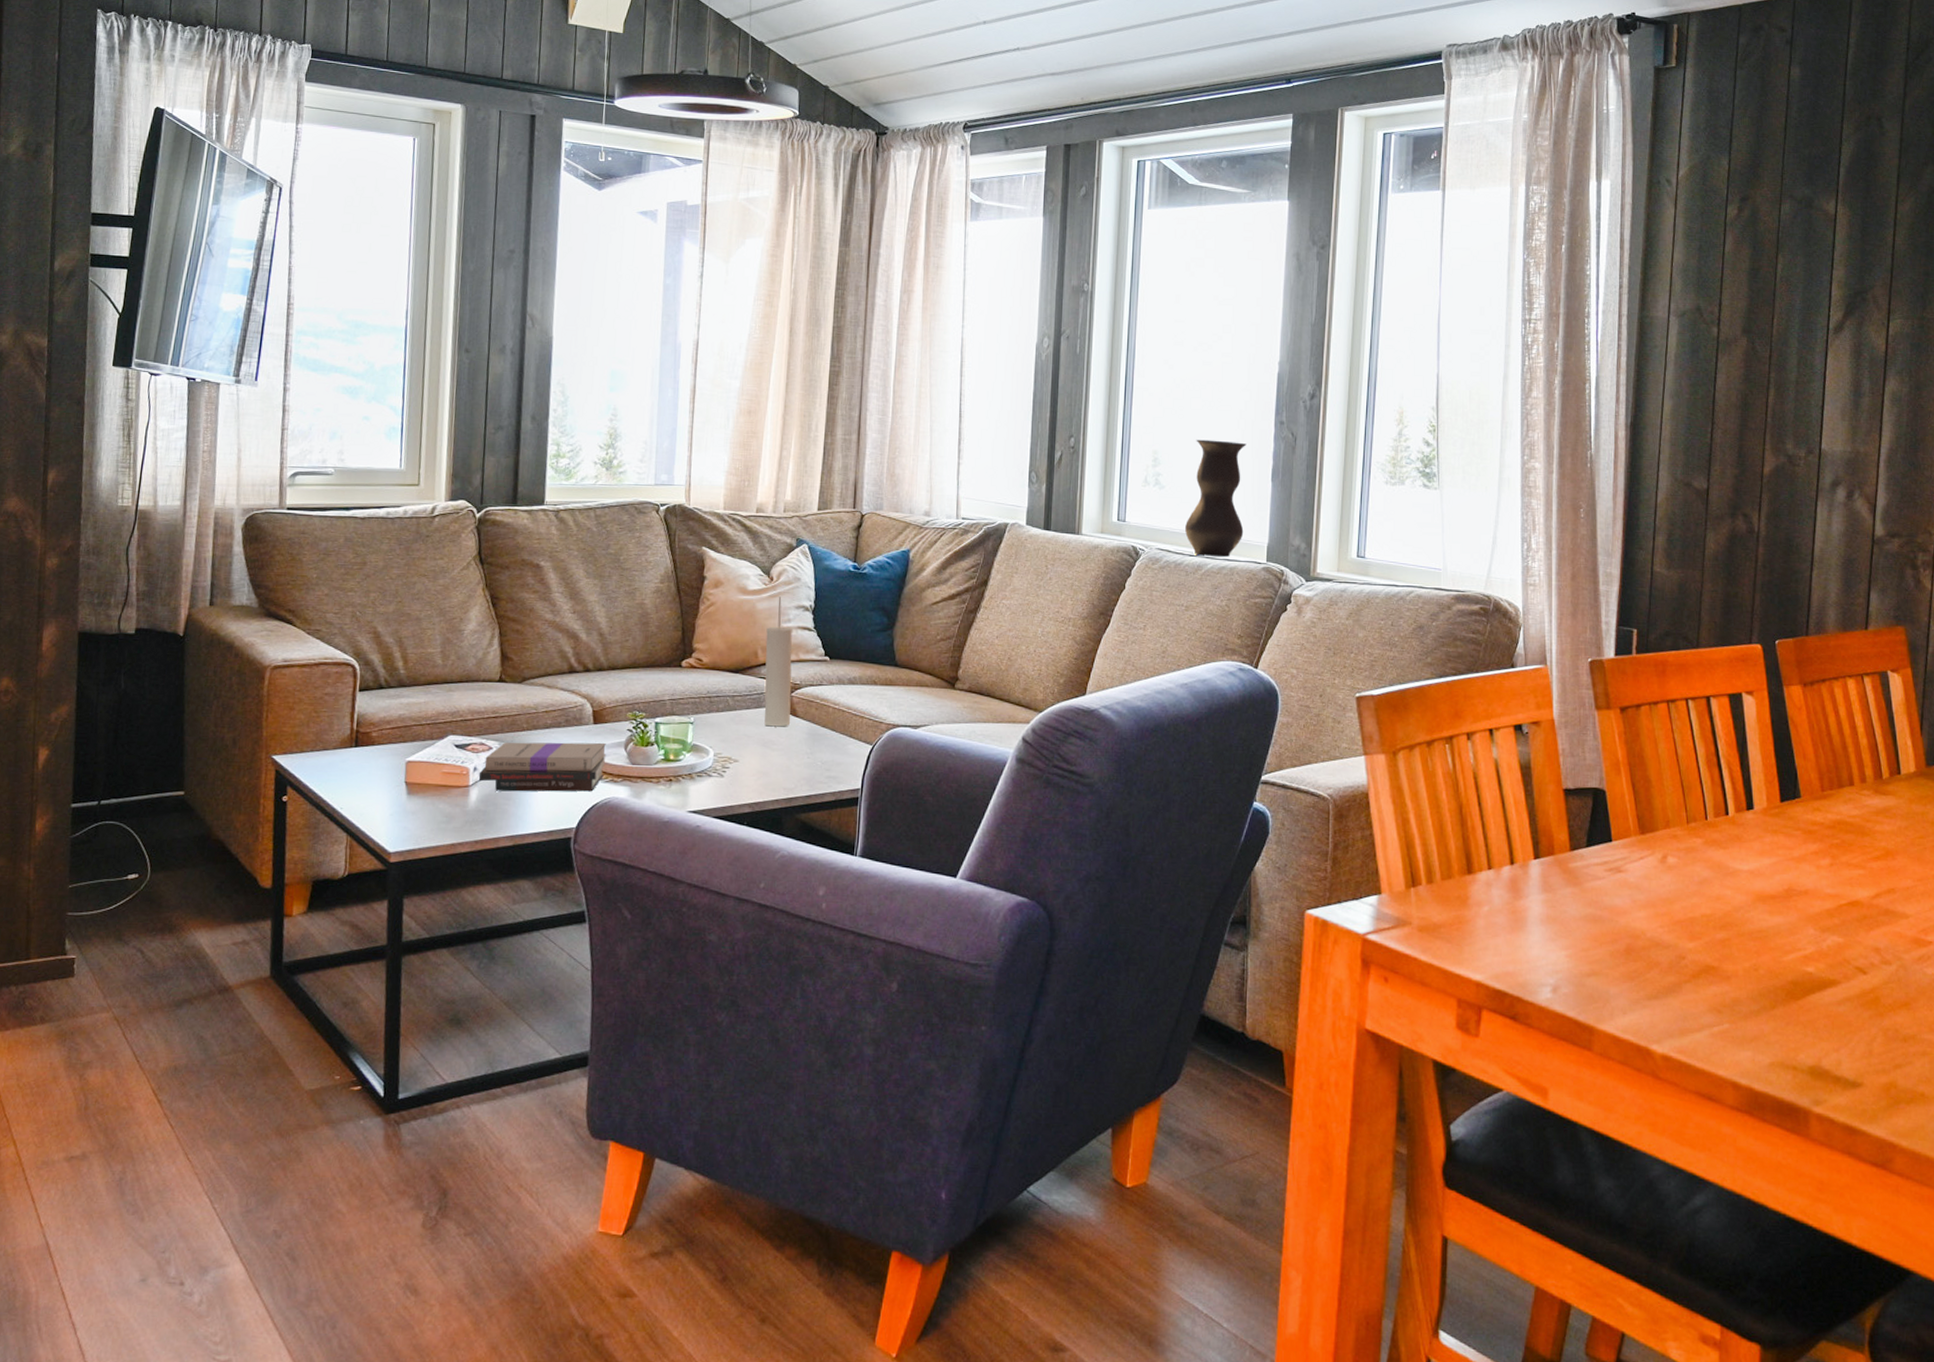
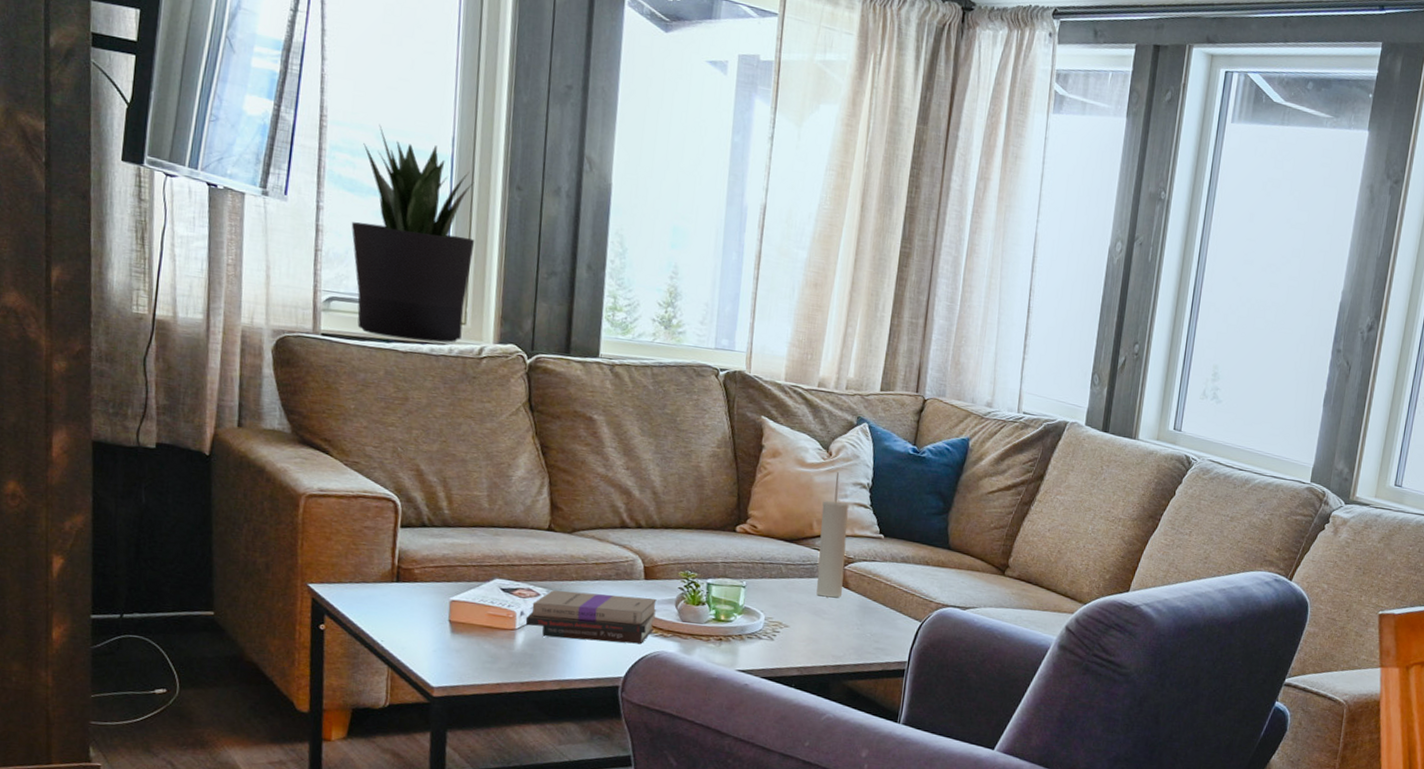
planter: none [314,306,427,506] -> present [351,124,475,343]
vase: present [1185,439,1247,558] -> none [1237,358,1303,475]

